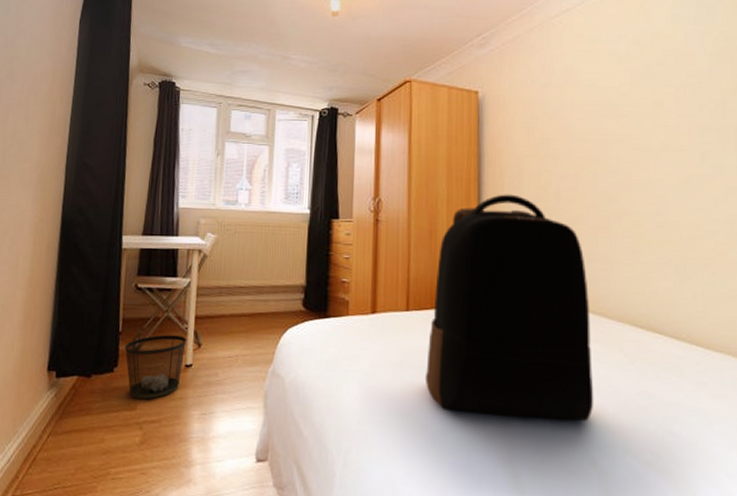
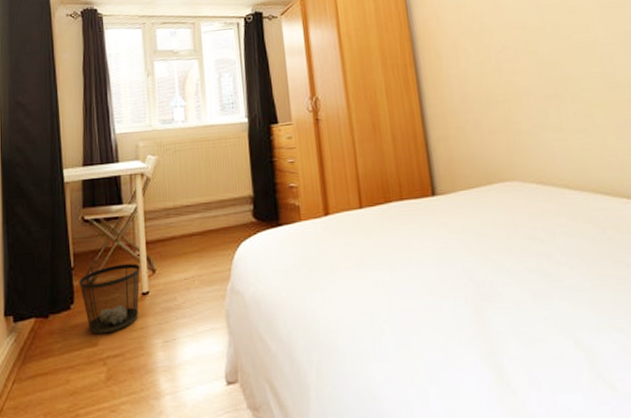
backpack: present [424,194,594,422] -> none [385,74,570,308]

